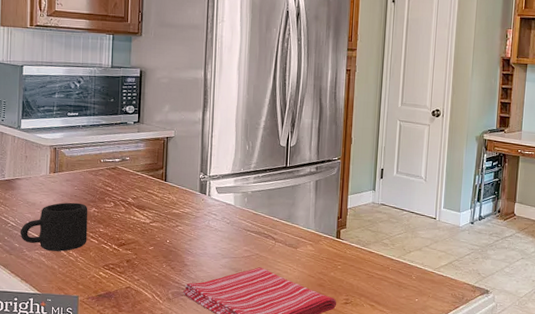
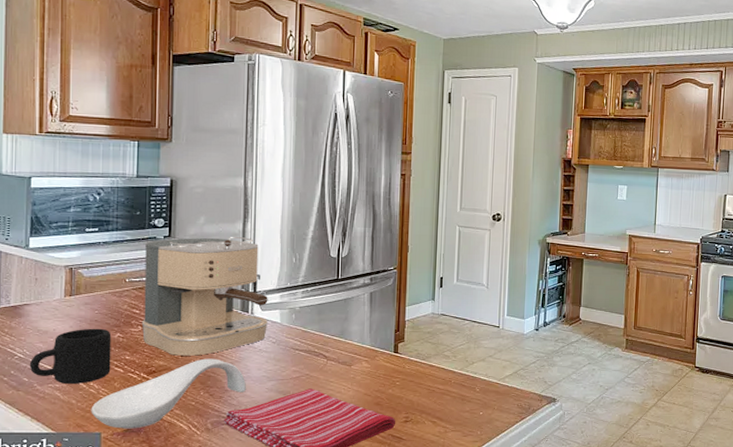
spoon rest: none [70,234,203,295] -> present [91,358,246,429]
coffee maker: none [113,124,224,232] -> present [141,237,269,356]

